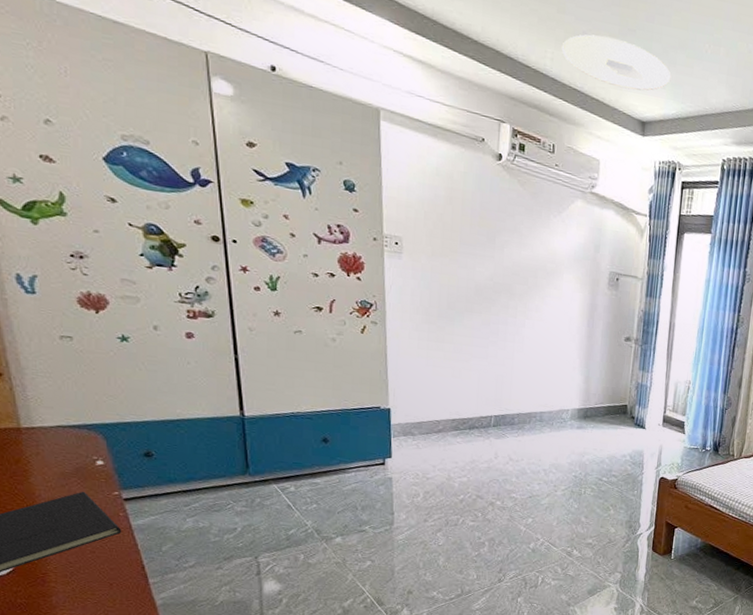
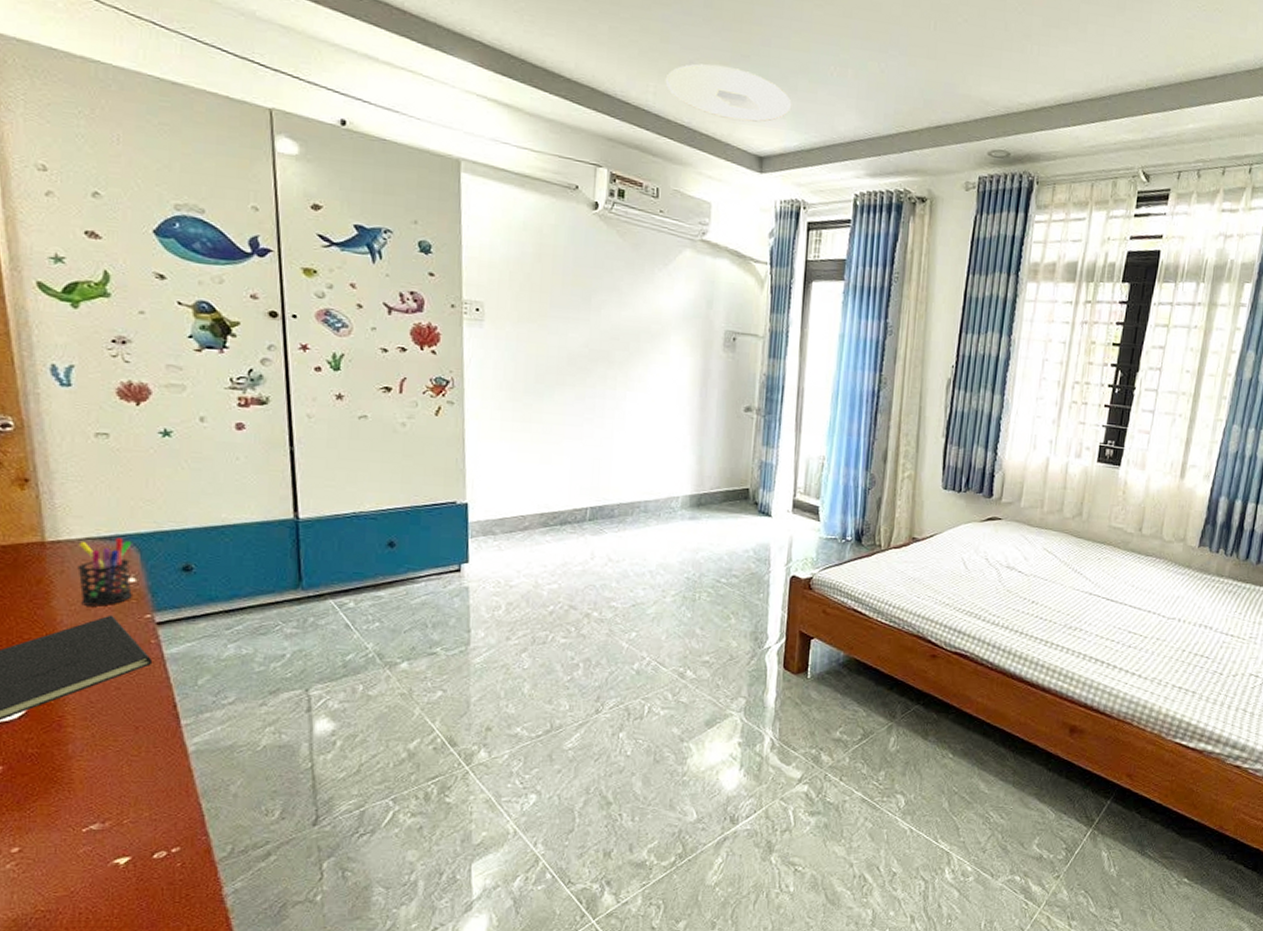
pen holder: none [51,427,102,484] -> present [77,538,134,606]

